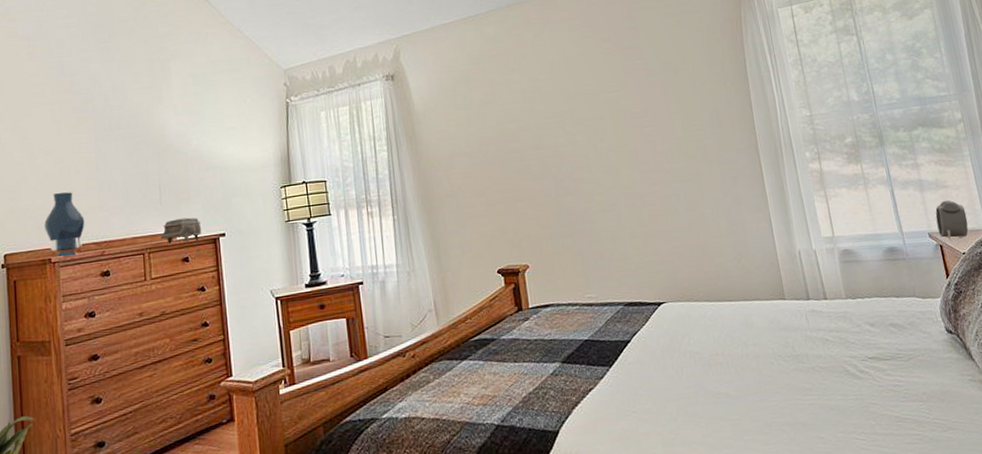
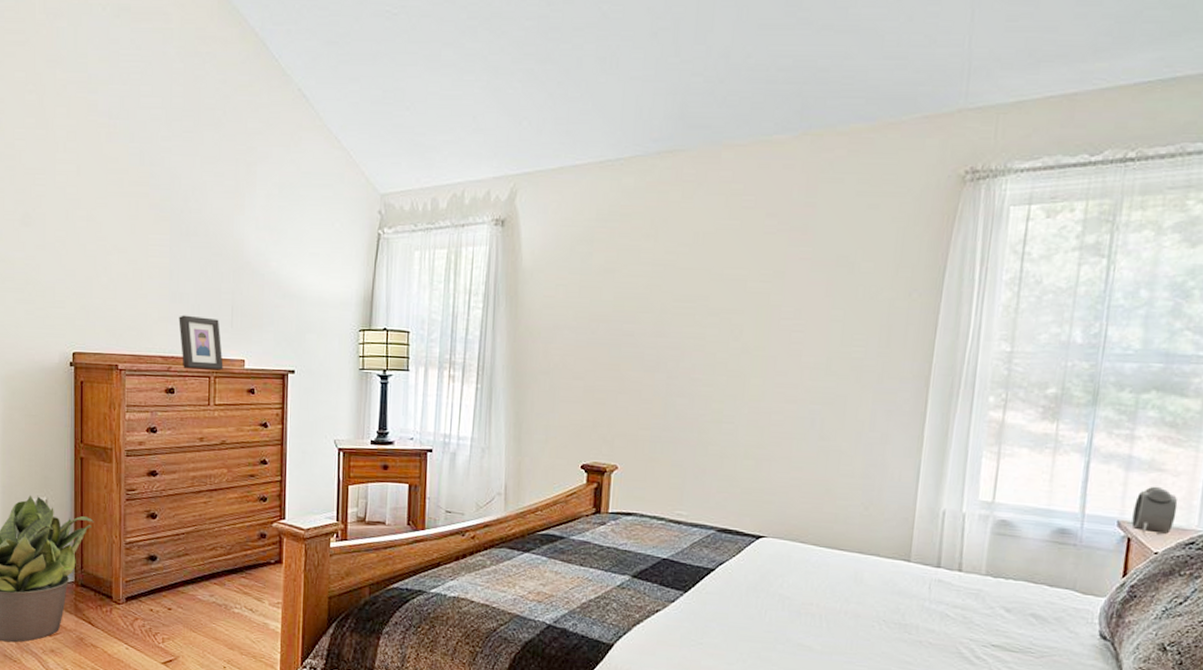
vase: present [44,192,85,257] -> none [114,297,154,366]
picture frame: none [108,199,157,250] -> present [178,315,223,371]
jewelry box: present [161,217,202,244] -> none [229,345,271,373]

